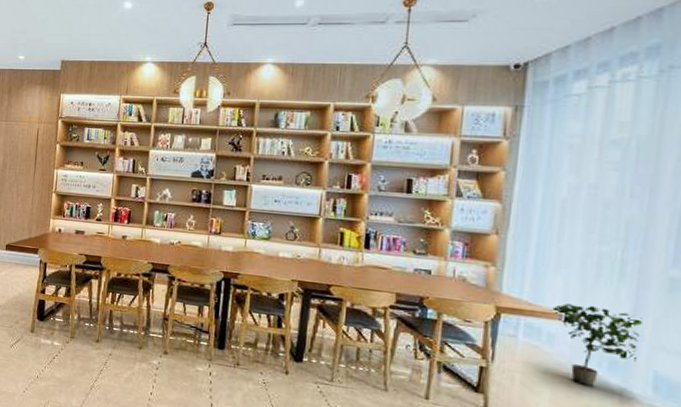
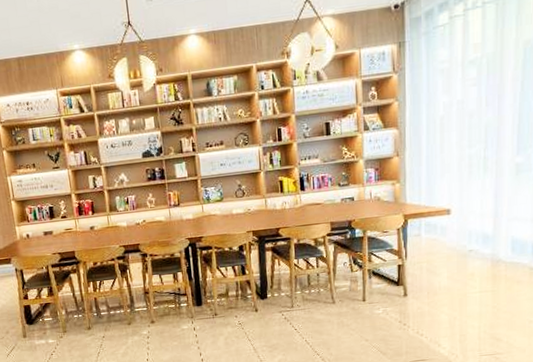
potted plant: present [550,303,642,388] -> none [441,197,501,261]

